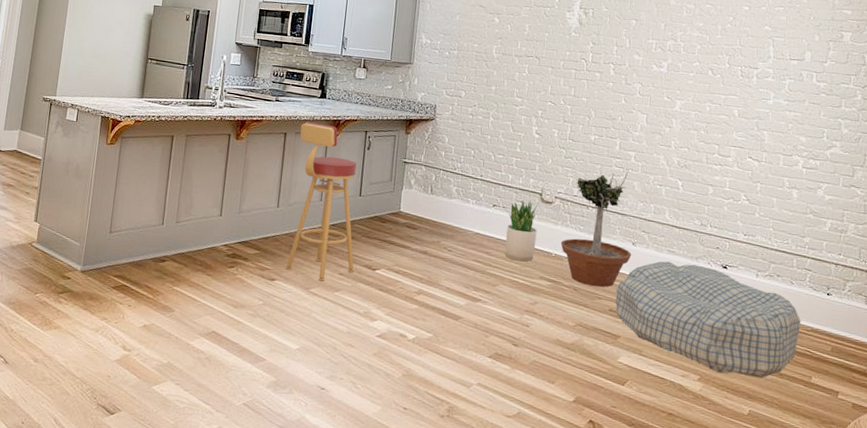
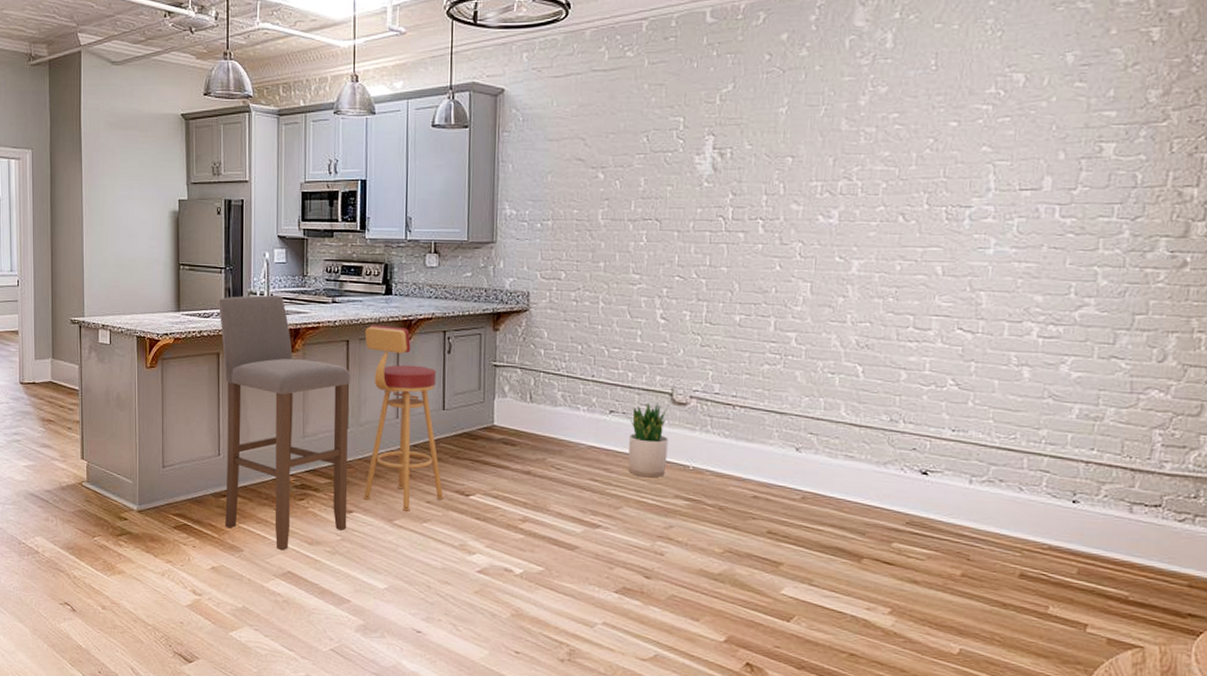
bar stool: none [160,89,285,312] -> present [217,295,350,551]
potted tree: present [560,170,632,287] -> none [699,356,795,505]
dog bed: present [615,261,801,378] -> none [775,469,1034,610]

